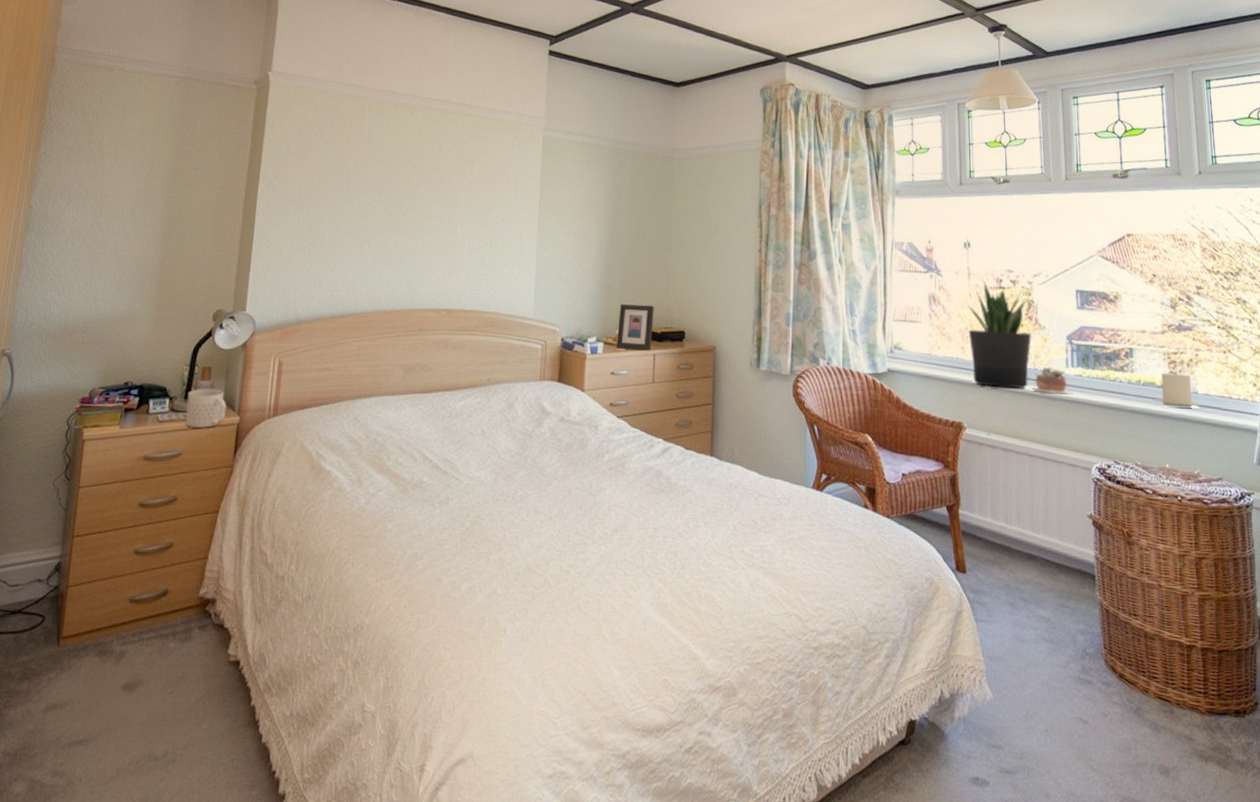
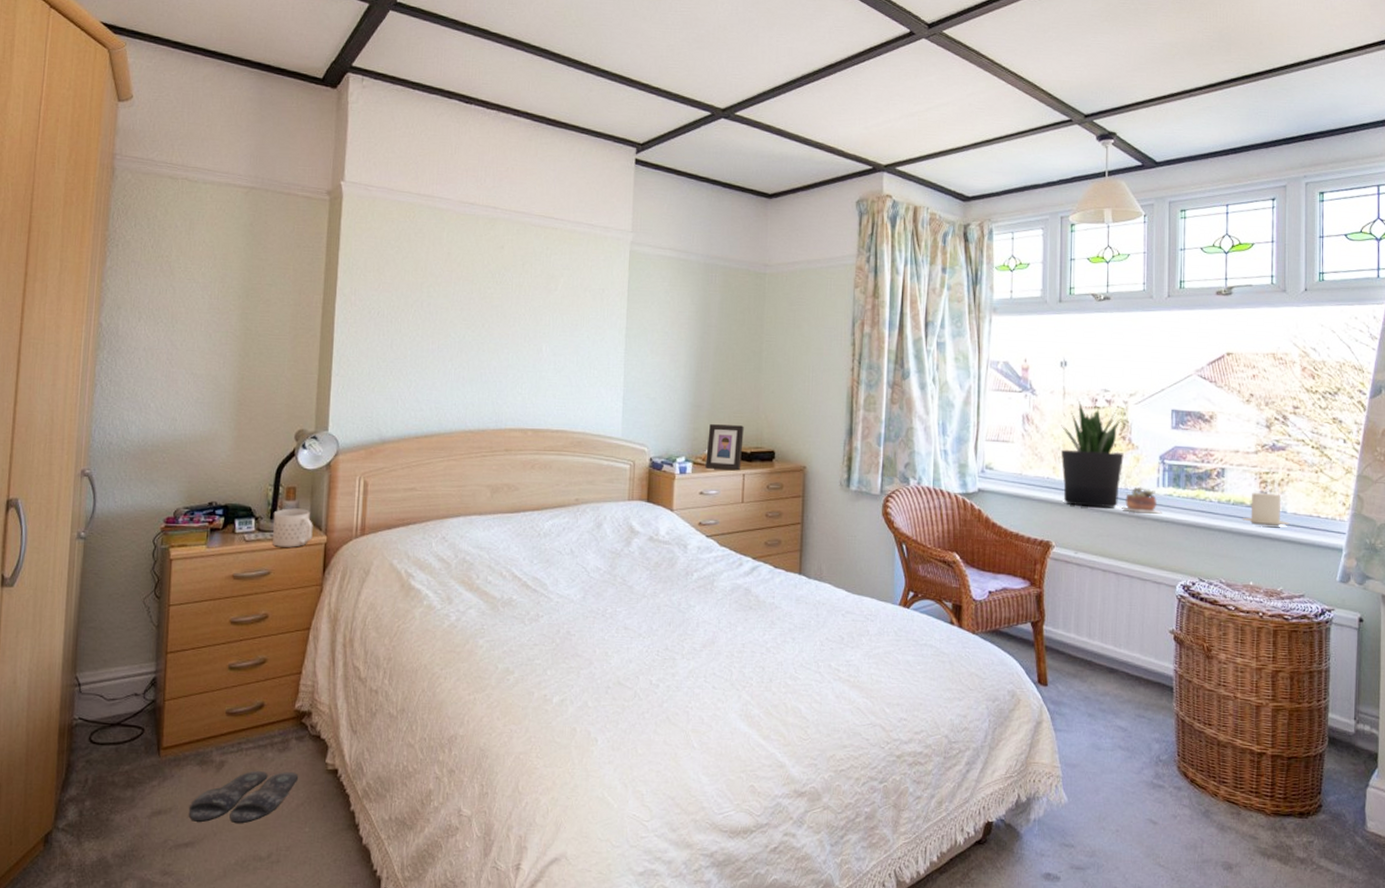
slippers: none [85,661,199,719] -> present [189,770,298,823]

